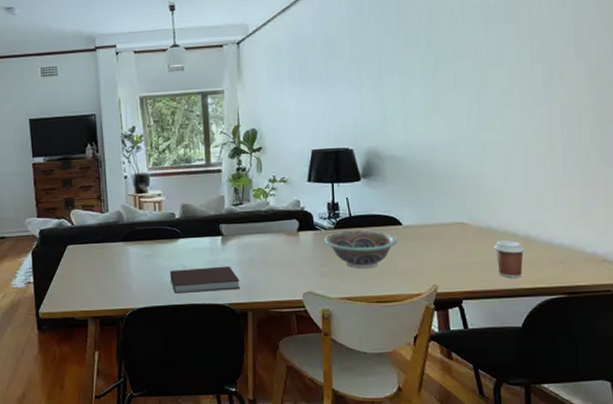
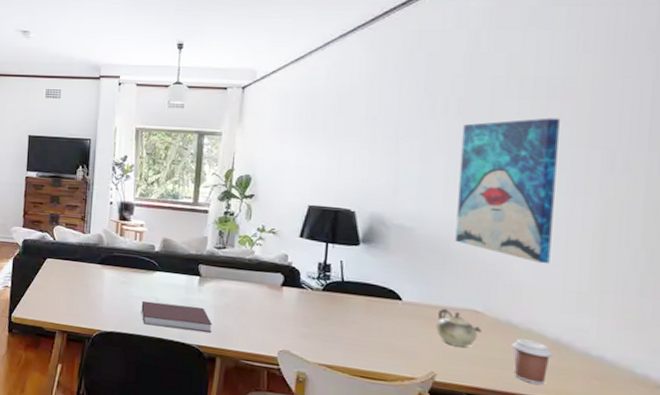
decorative bowl: present [324,229,398,269] -> none [309,294,395,340]
teapot: none [432,225,469,258] -> present [436,308,481,348]
wall art: none [433,40,514,172] -> present [455,117,560,264]

